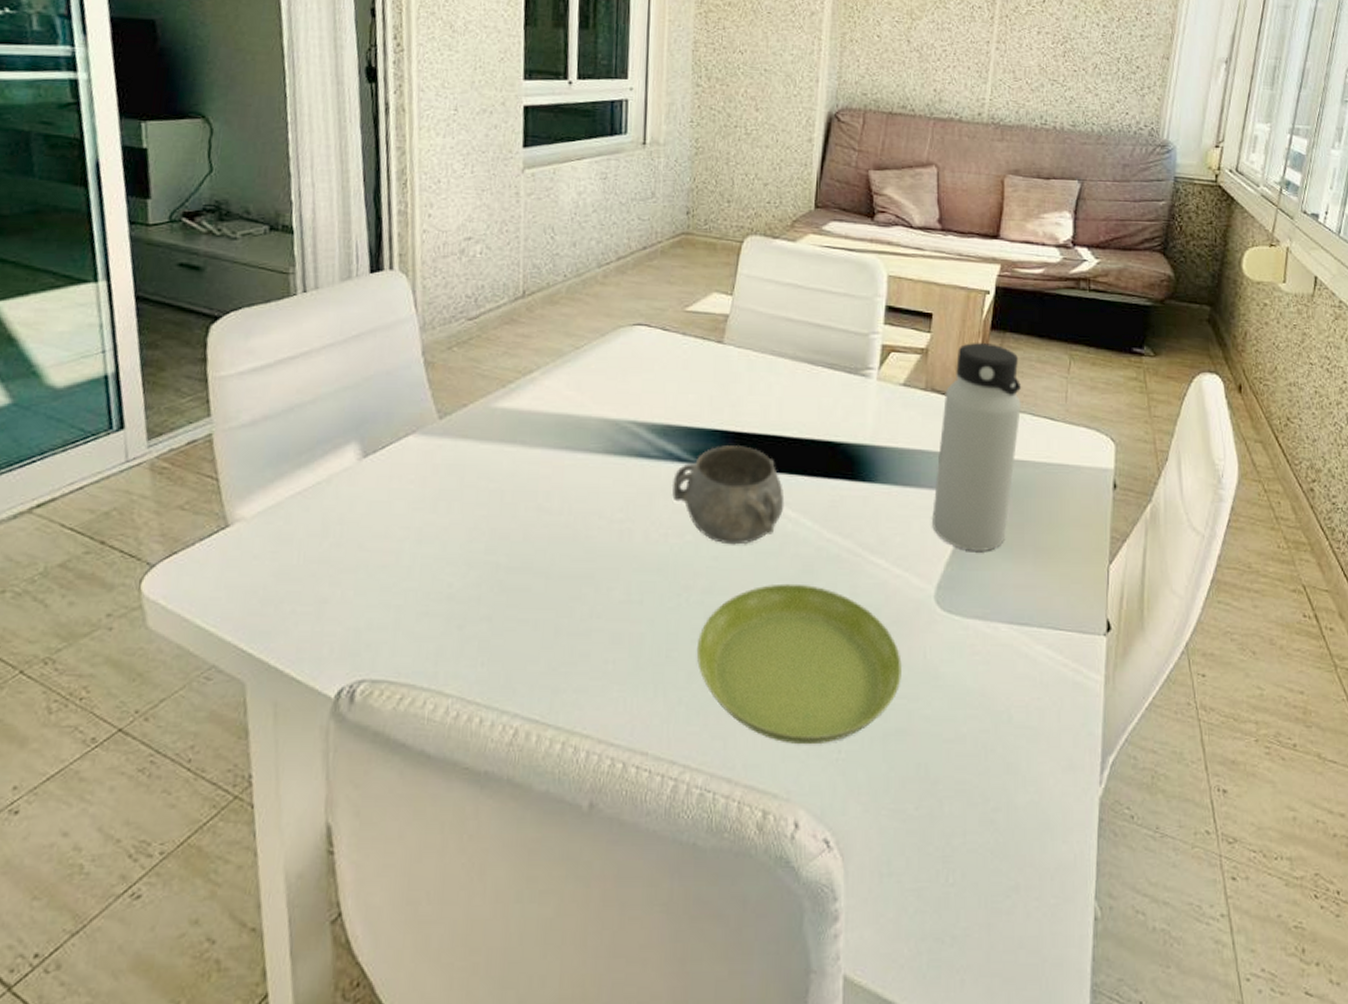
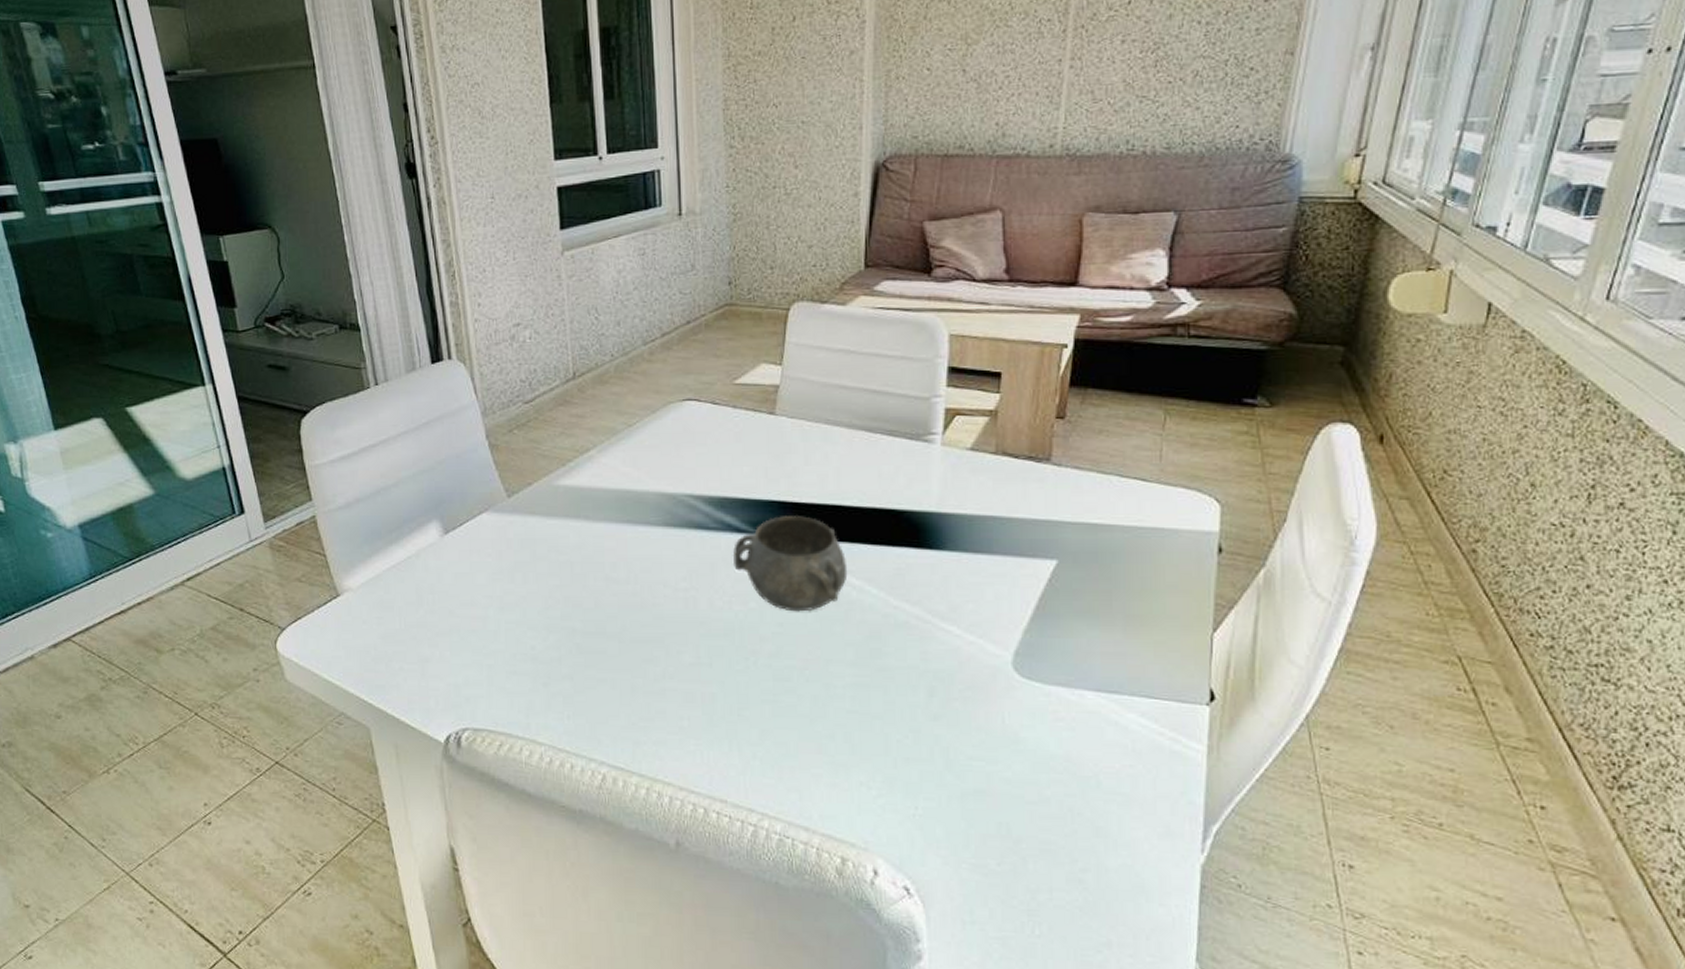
saucer: present [696,583,902,745] -> none [767,649,979,801]
water bottle: present [931,343,1022,552] -> none [1006,401,1108,620]

